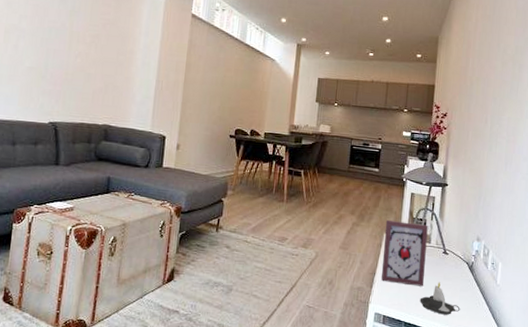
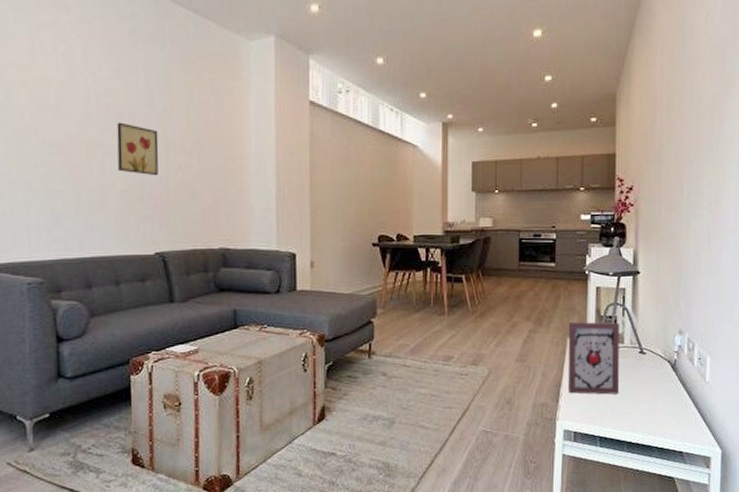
wall art: none [29,12,66,60] -> present [116,122,159,176]
candle: present [420,282,460,315] -> none [616,386,664,424]

